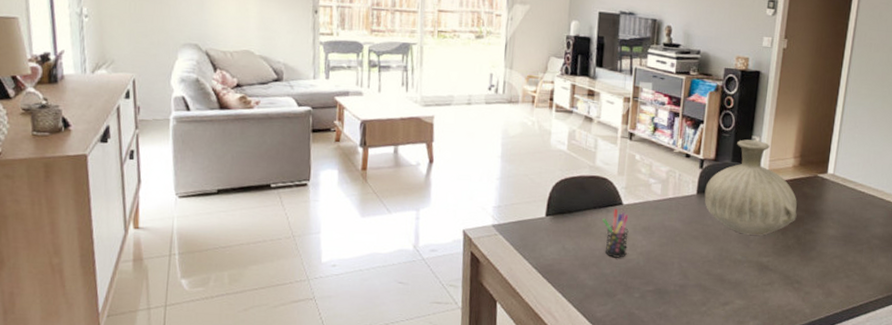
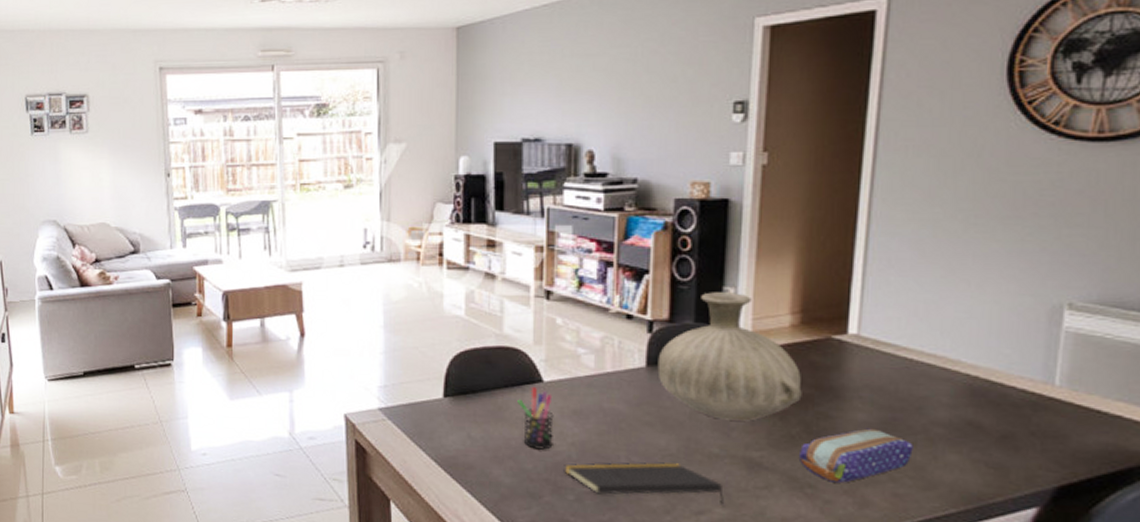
notepad: none [633,266,742,299] -> present [564,462,724,507]
pencil case: none [792,240,861,279] -> present [799,428,913,483]

